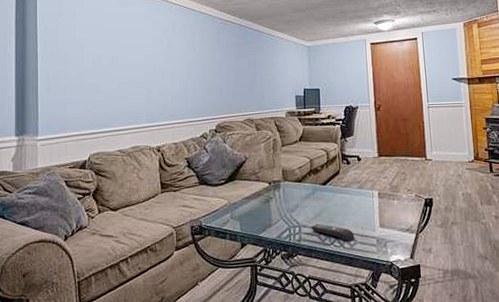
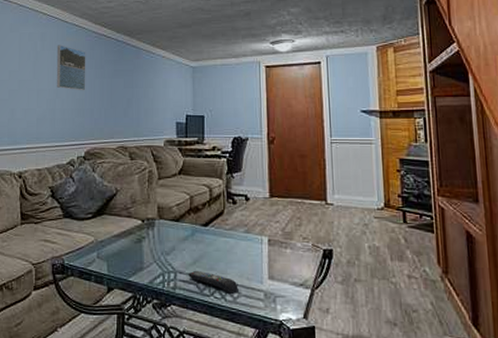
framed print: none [186,31,215,72] -> present [56,45,86,91]

